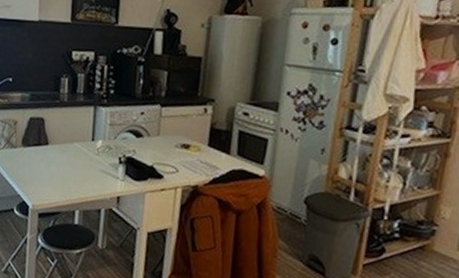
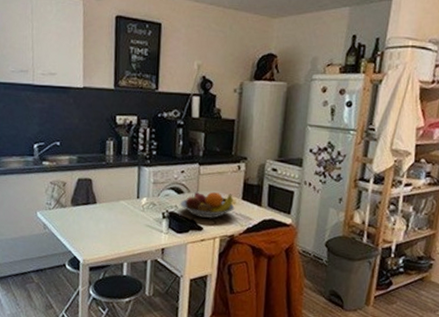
fruit bowl: none [138,135,200,167] -> present [180,191,235,219]

